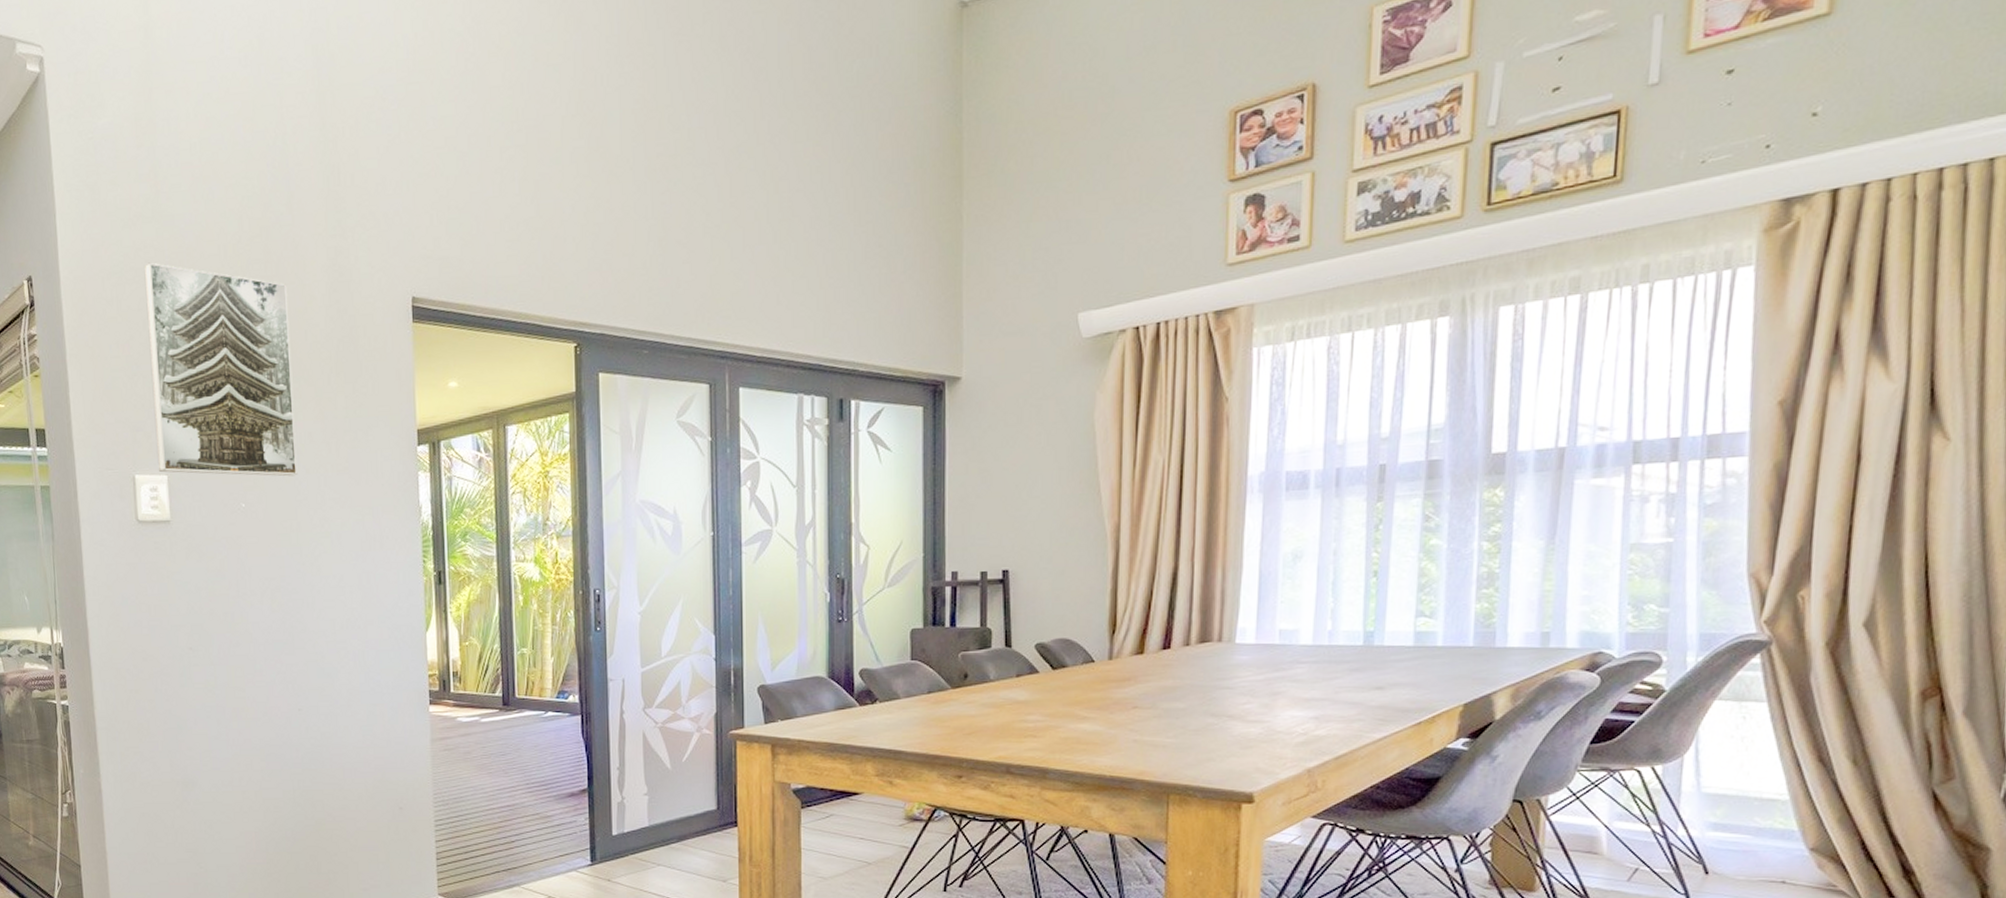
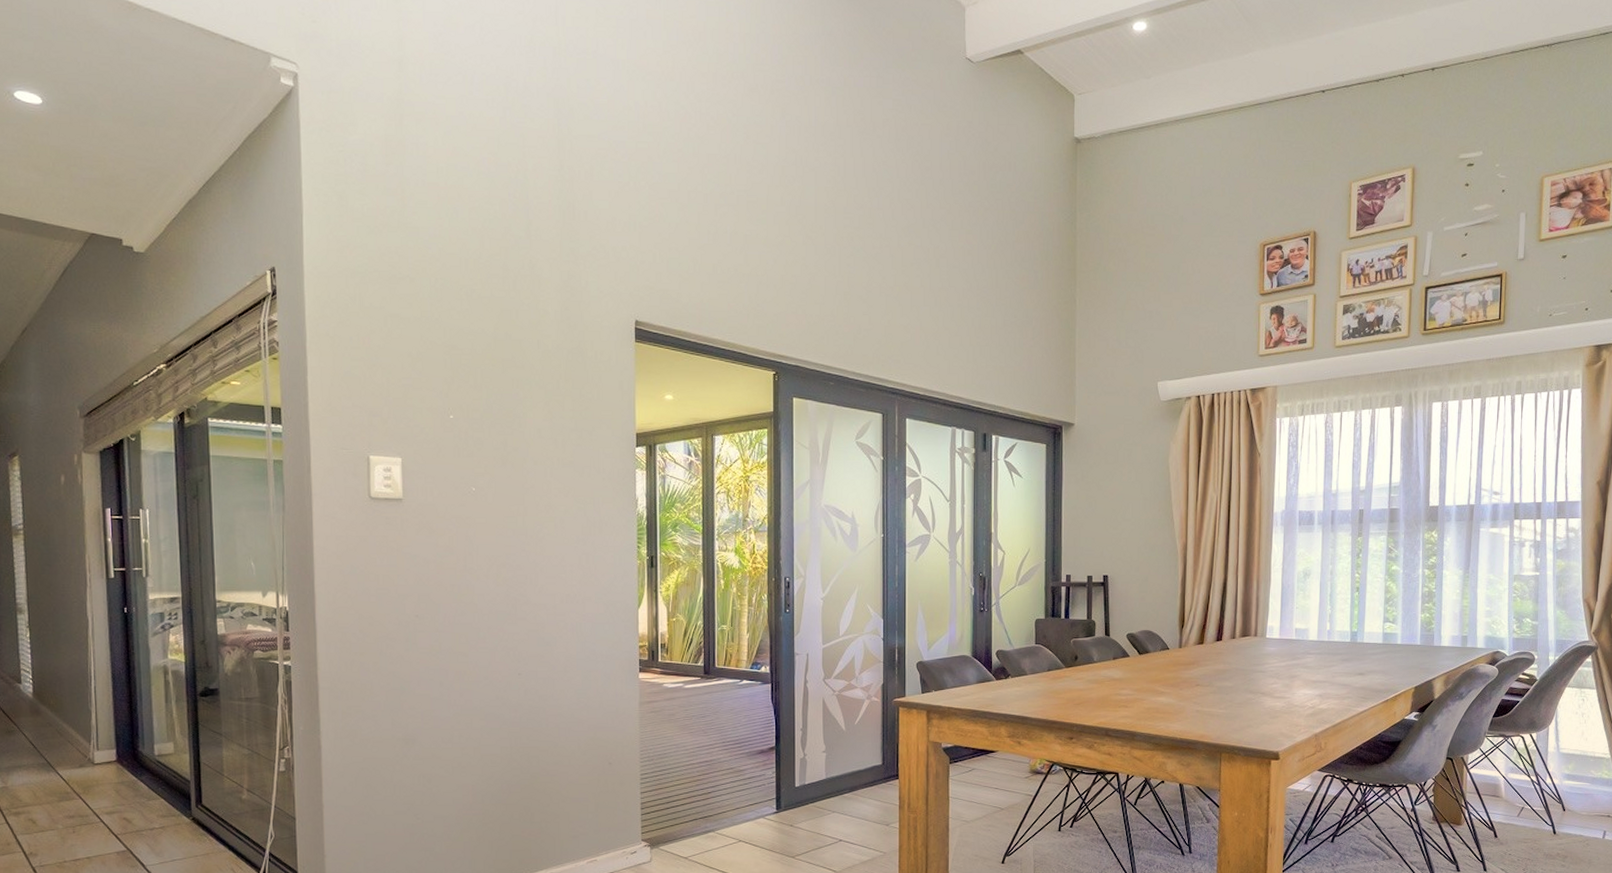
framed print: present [143,262,298,477] -> none [387,267,526,466]

